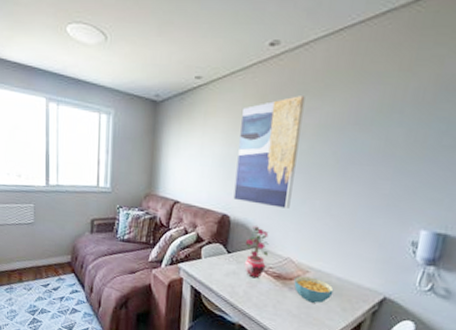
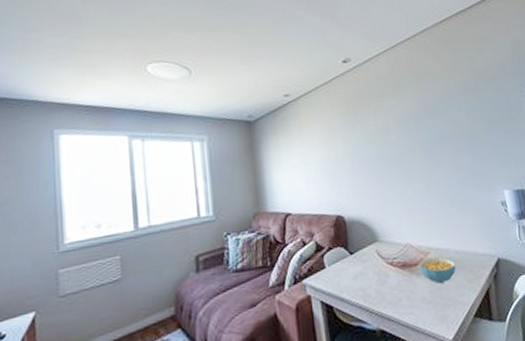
wall art: present [233,96,305,209] -> none [333,98,396,200]
potted plant: present [243,226,269,279] -> none [364,220,390,275]

